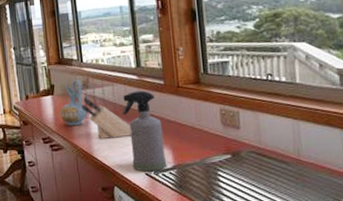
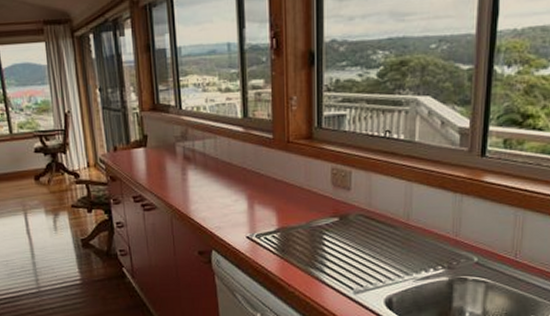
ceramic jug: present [60,79,88,126] -> none [154,130,186,183]
knife block: present [81,97,131,140] -> none [178,150,233,199]
spray bottle: present [122,90,167,172] -> none [224,145,270,235]

